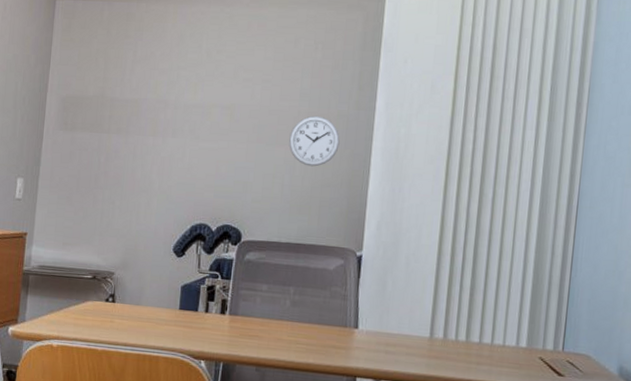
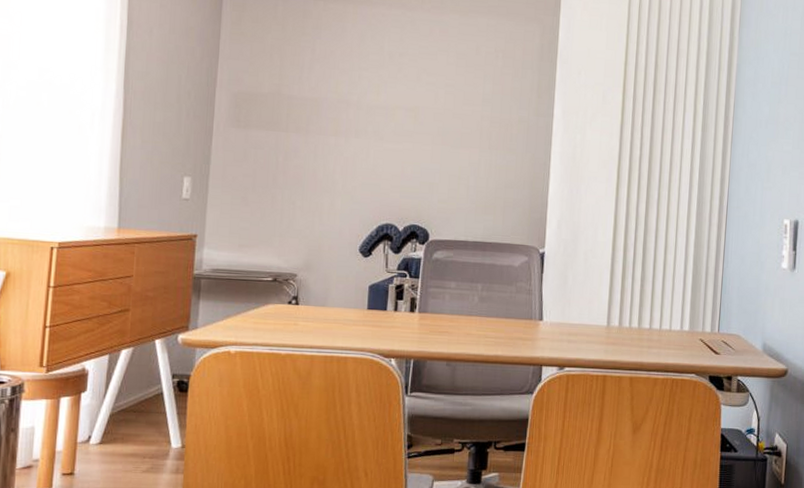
wall clock: present [289,115,340,167] -> none [473,120,521,169]

